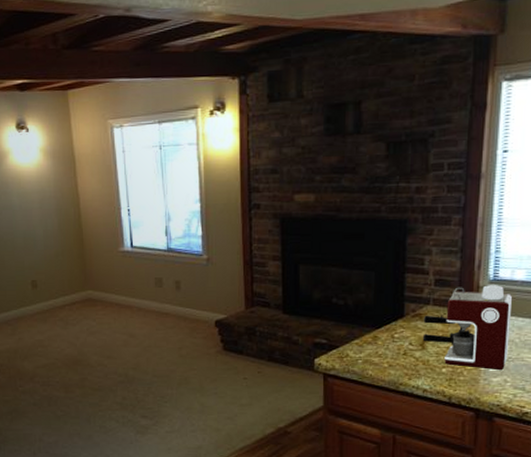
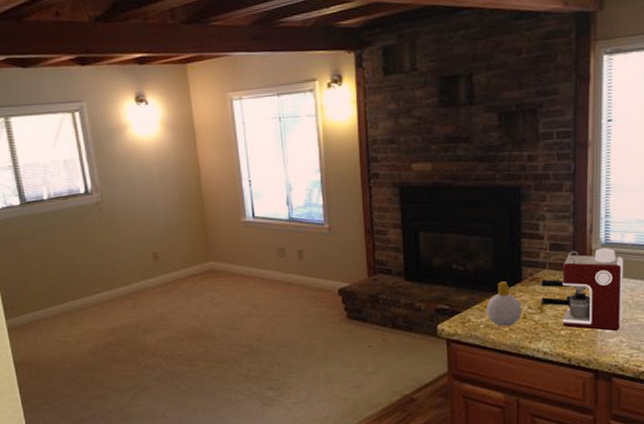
soap bottle: none [366,317,402,363] -> present [487,281,521,327]

